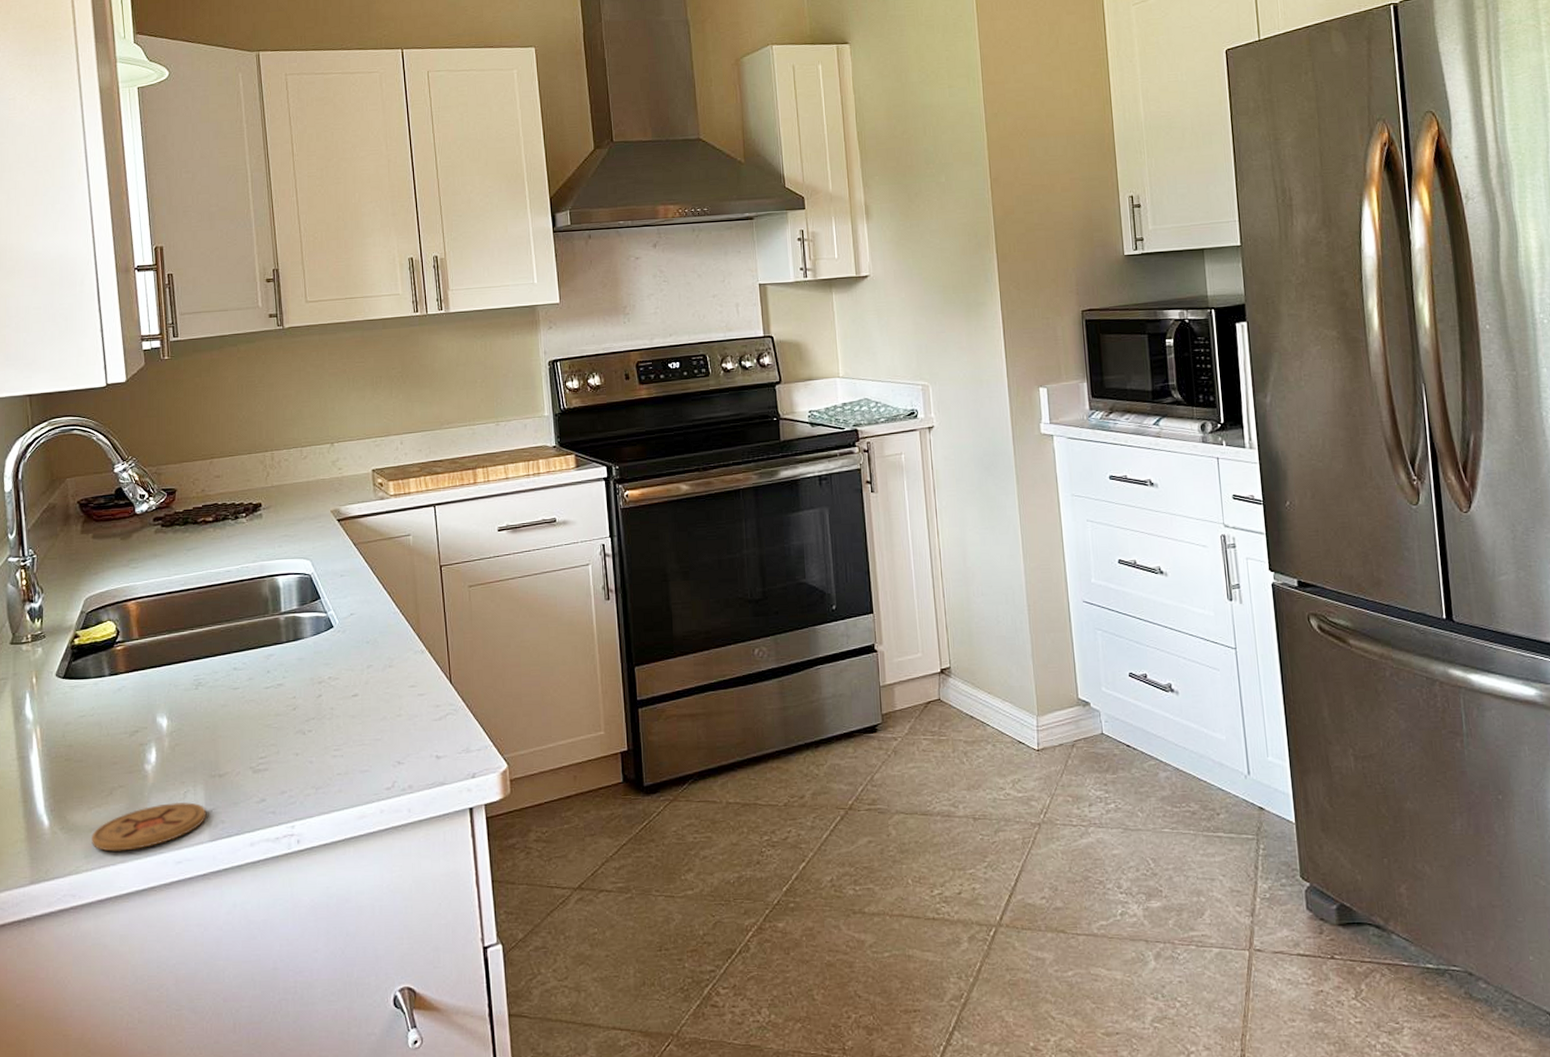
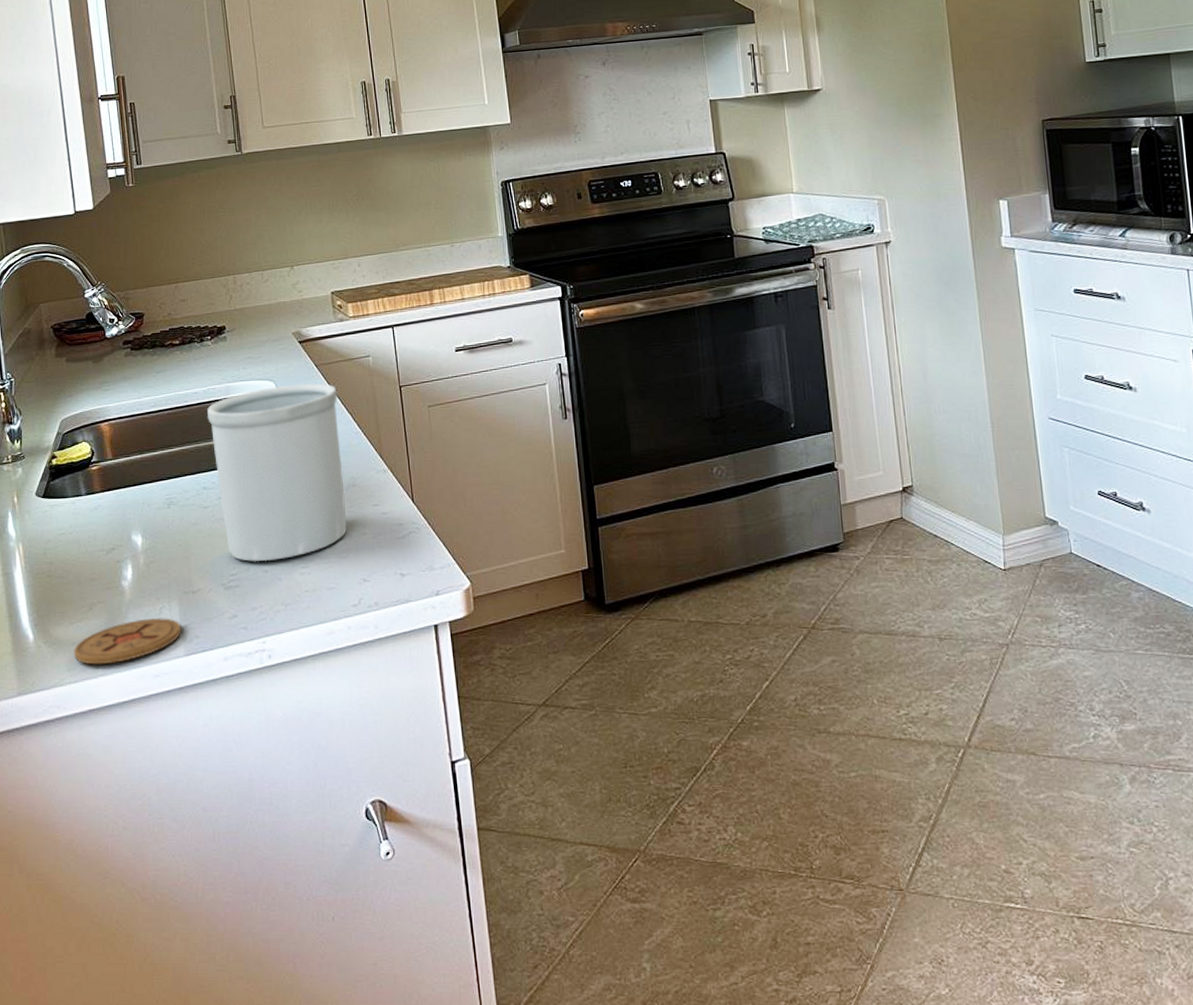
utensil holder: none [240,562,382,745] -> present [207,383,346,562]

